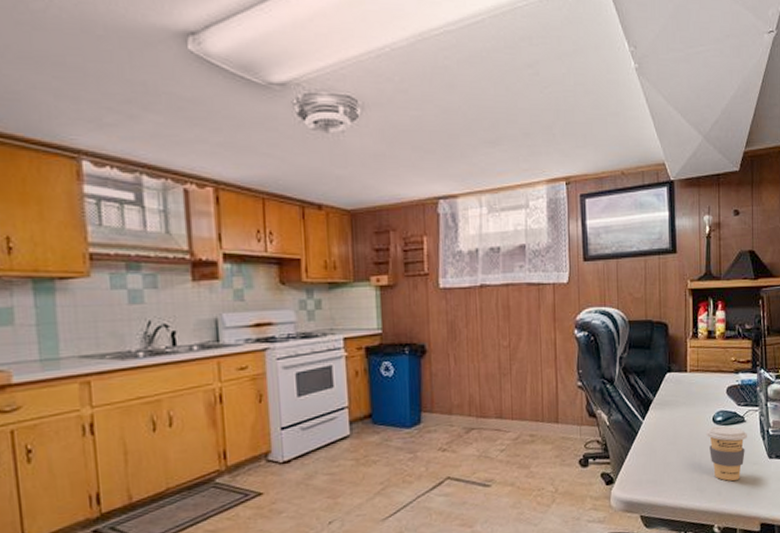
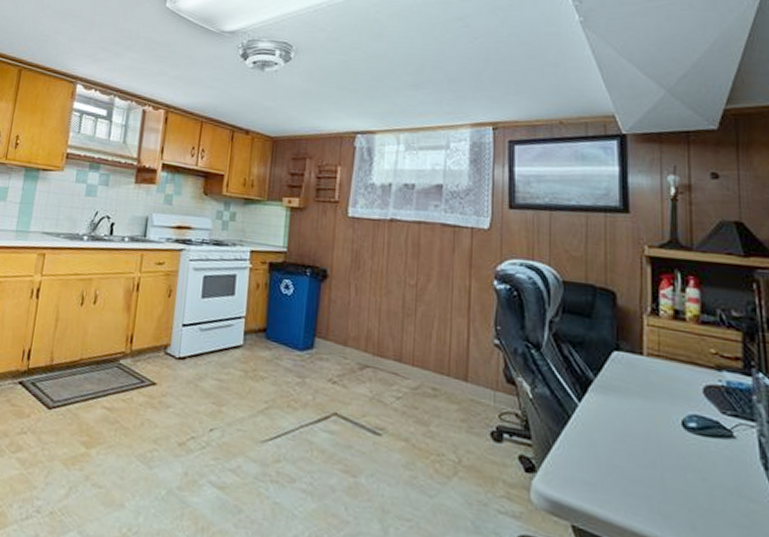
coffee cup: present [706,426,747,481] -> none [671,433,738,517]

